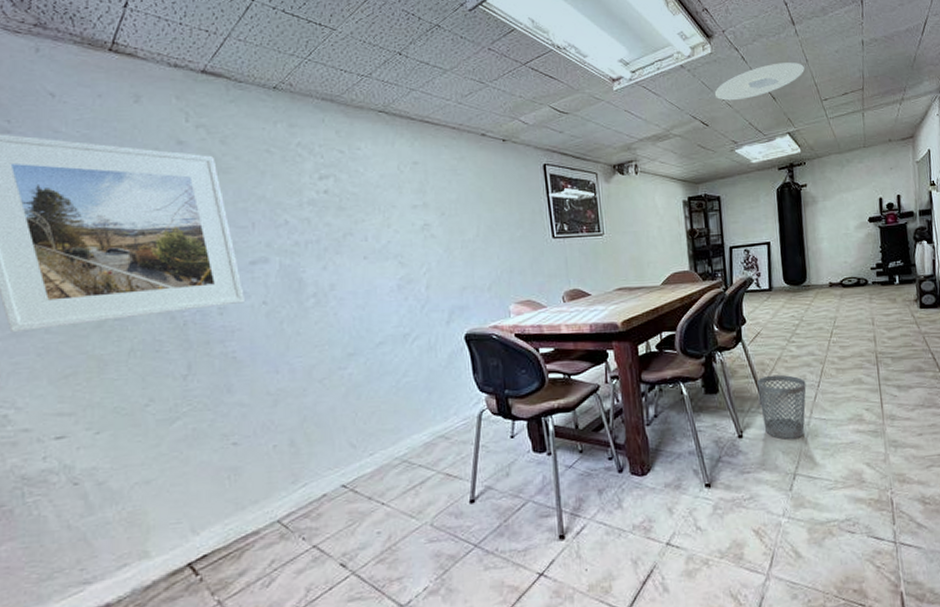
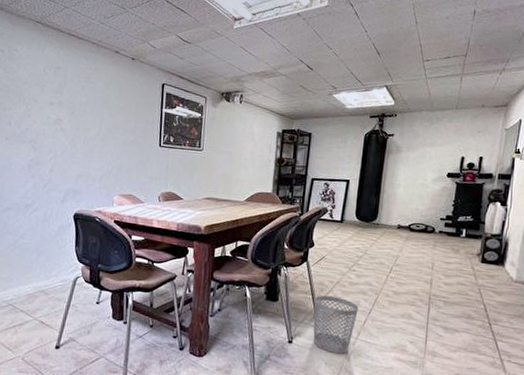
ceiling light: present [714,63,805,101] -> none [323,21,413,51]

